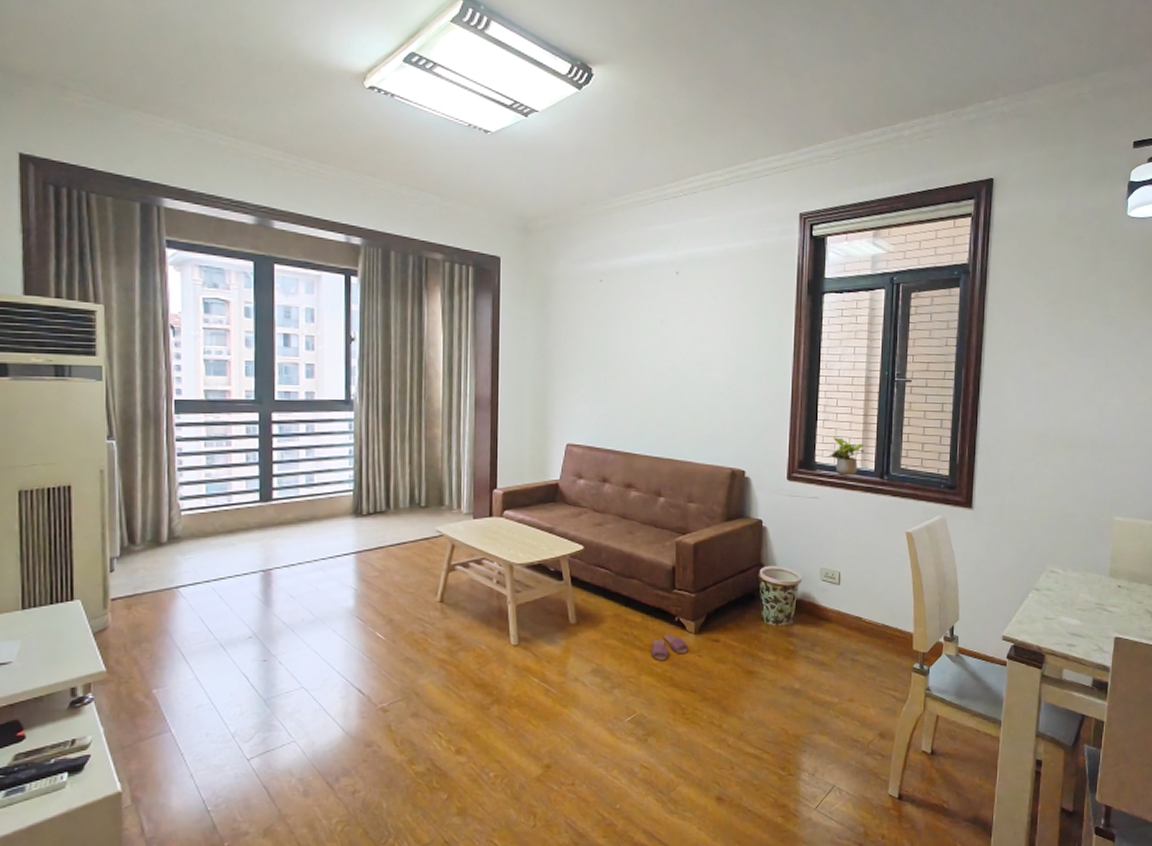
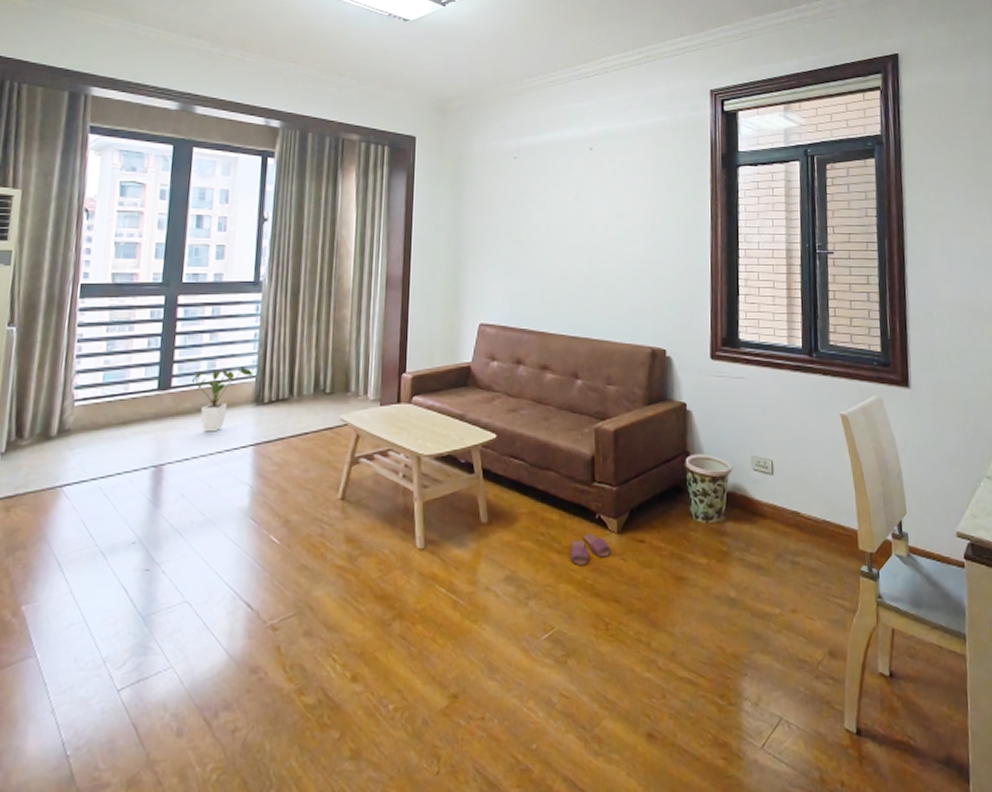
house plant: none [293,481,350,541] -> present [192,366,253,432]
potted plant: present [829,437,864,476] -> none [753,313,790,353]

